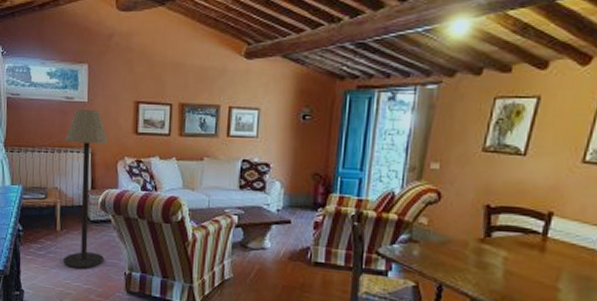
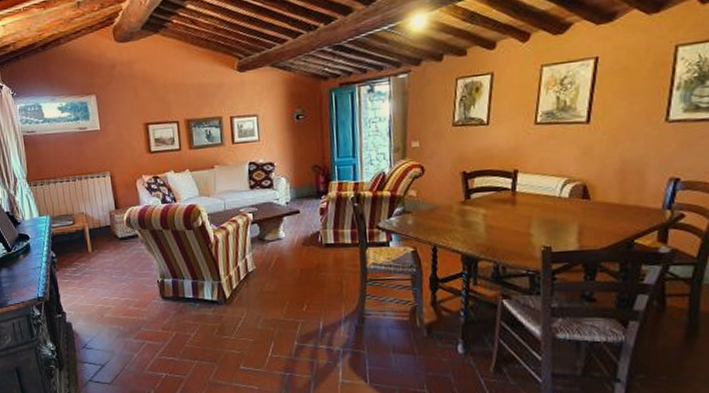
floor lamp: present [63,108,108,269] -> none [84,136,137,284]

